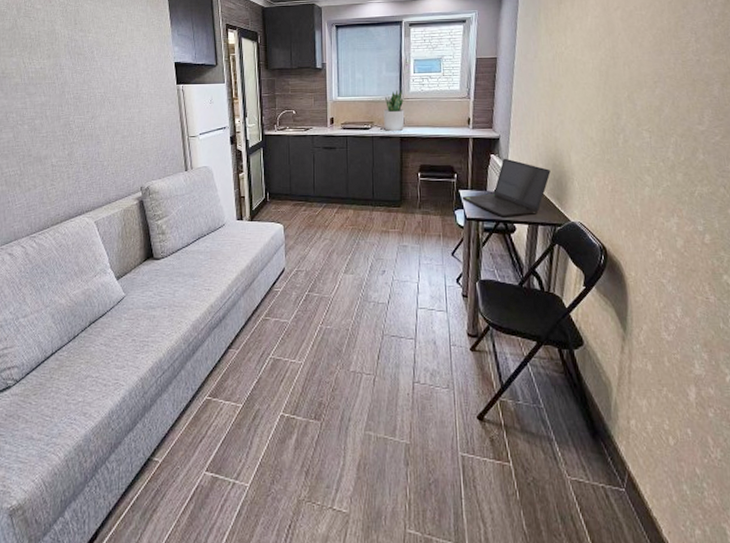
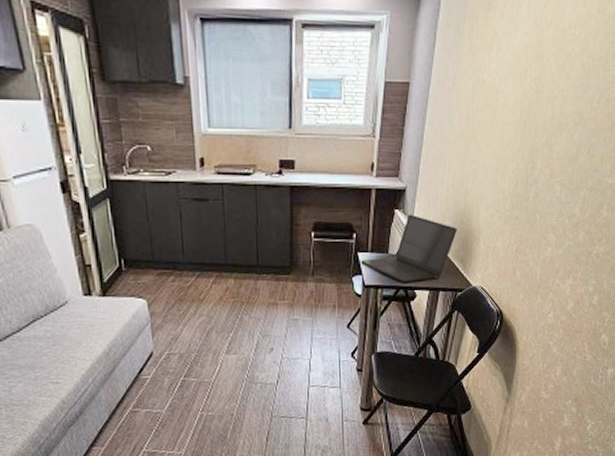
planter: present [383,90,405,132] -> none [269,122,296,179]

